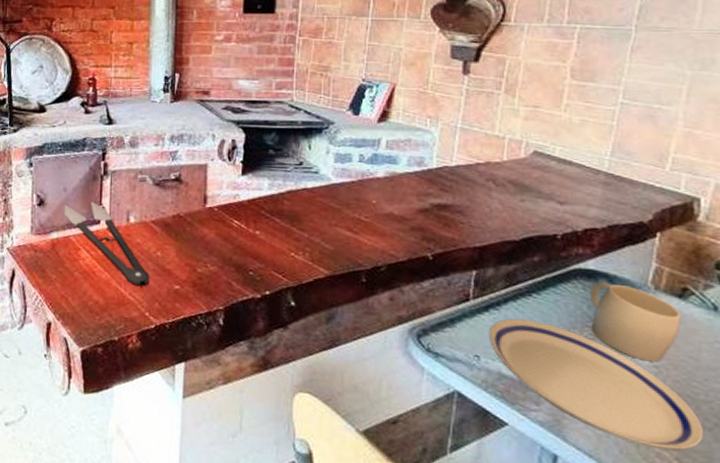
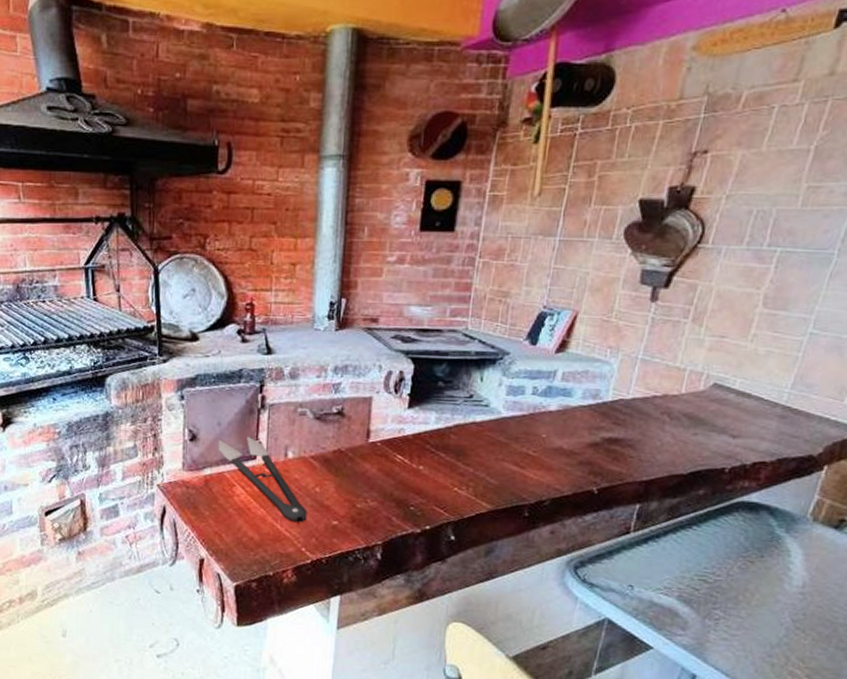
plate: present [488,318,703,451] -> none [644,550,836,669]
mug: present [589,282,681,362] -> none [745,514,835,589]

